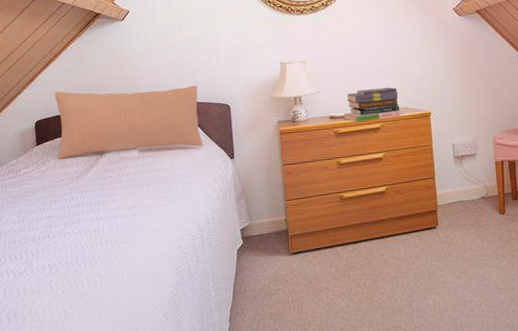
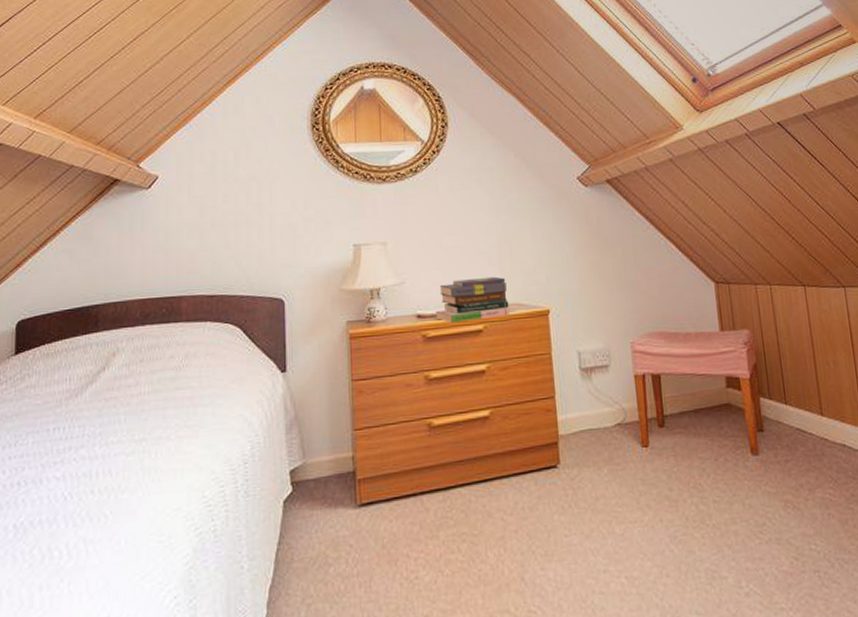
pillow: present [54,85,203,159] -> none [43,273,245,374]

